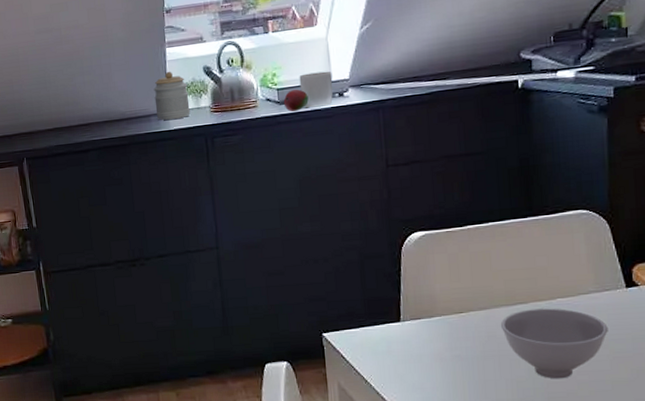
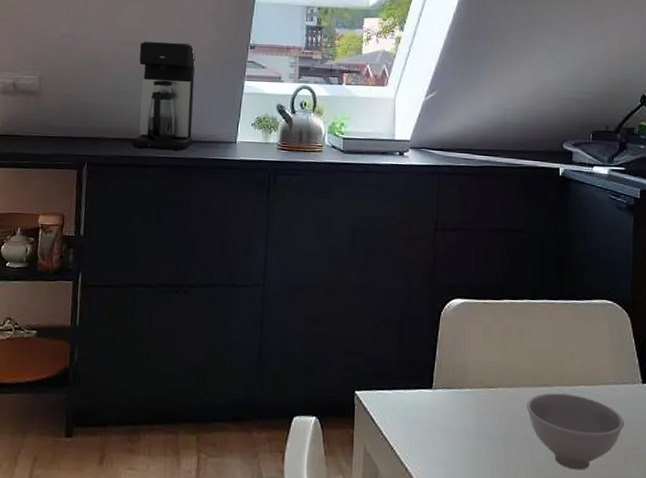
coffee maker: none [53,20,124,136] -> present [132,41,196,152]
jar: present [153,71,191,120] -> none [225,103,260,150]
fruit: present [283,89,309,113] -> none [347,141,371,163]
mug: present [299,71,333,108] -> none [364,128,396,162]

